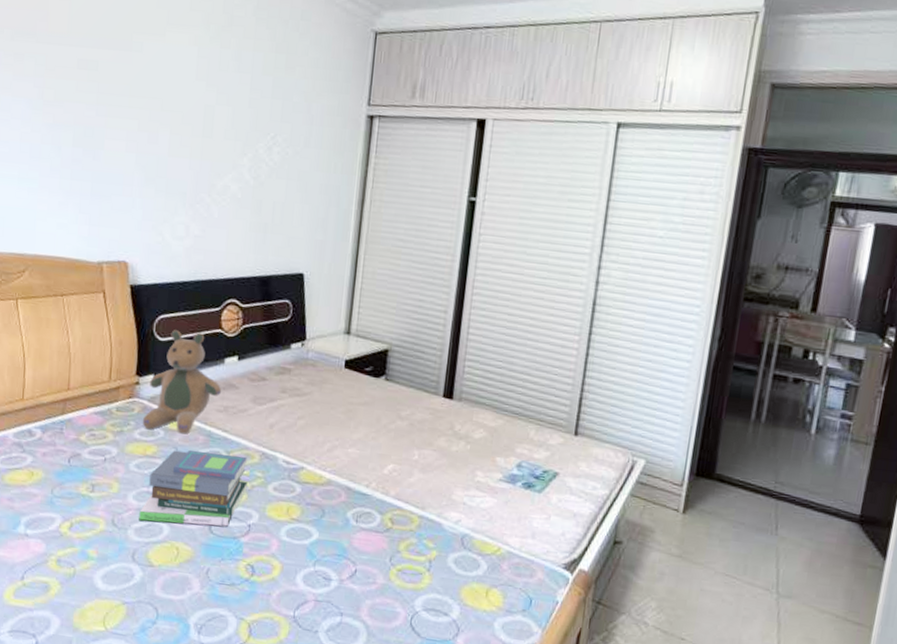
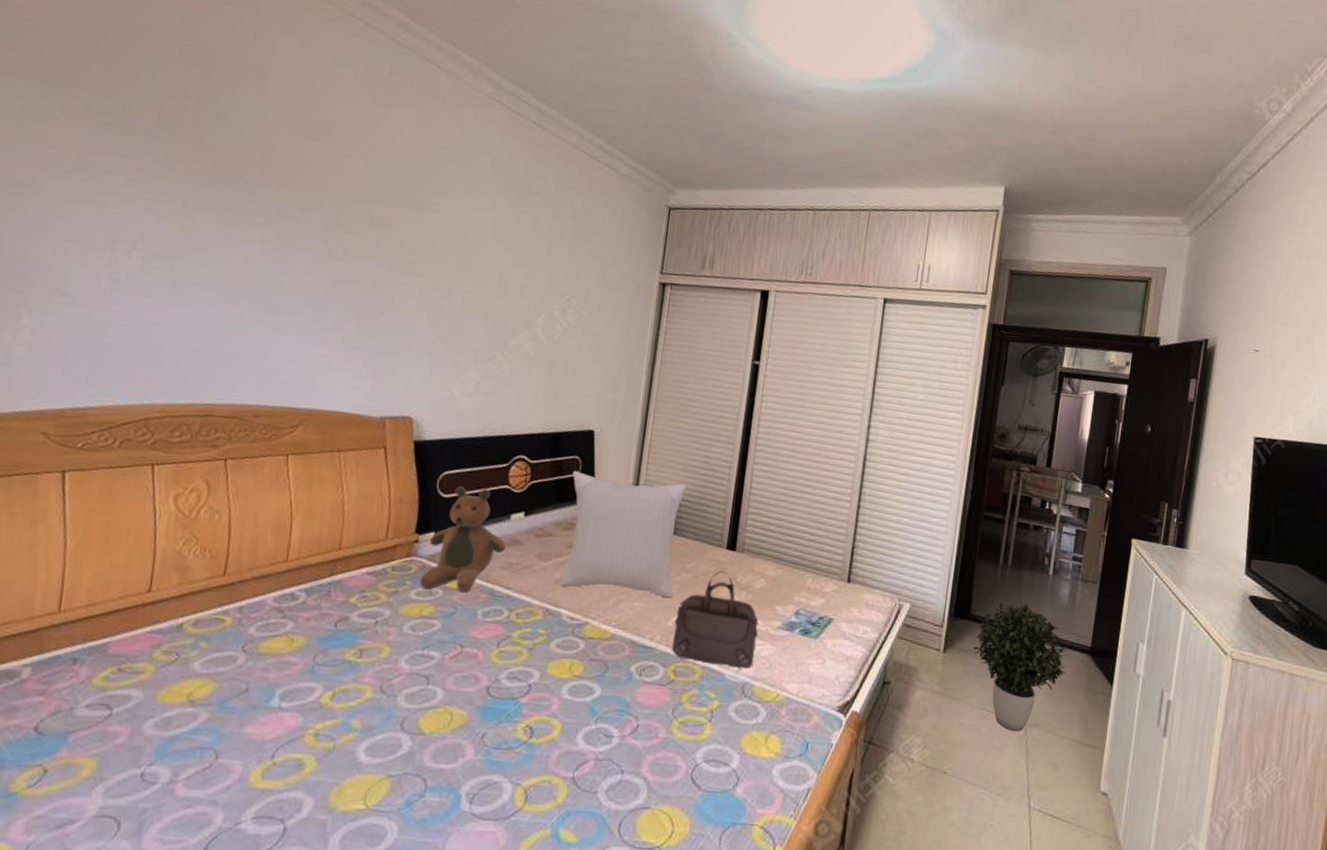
books: present [139,450,248,528] -> none [410,610,530,689]
pillow: none [274,314,399,446] -> present [559,470,686,598]
handbag: none [388,419,478,520] -> present [672,570,759,669]
potted plant: none [718,462,832,602] -> present [973,603,1068,731]

